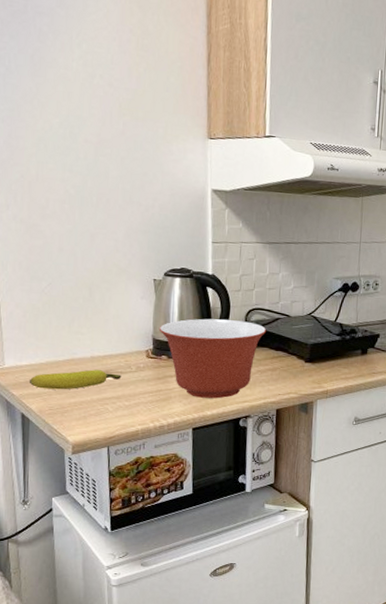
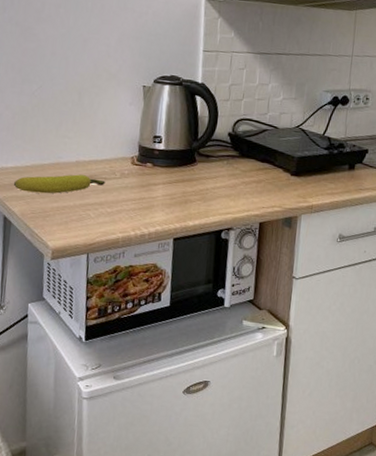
mixing bowl: present [159,318,267,399] -> none [145,127,254,209]

